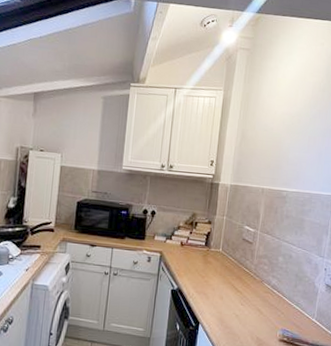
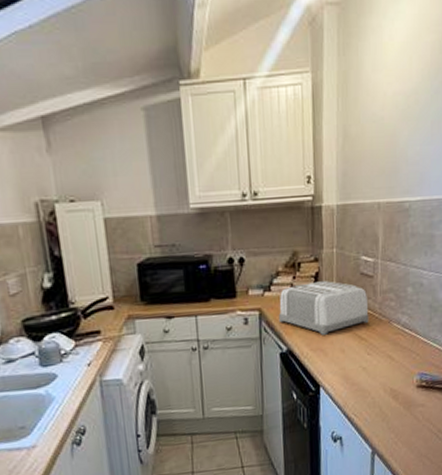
toaster: none [174,239,247,282] -> present [278,280,369,335]

